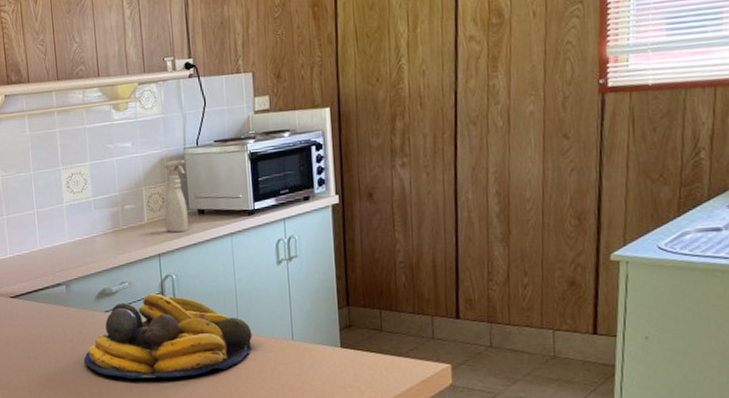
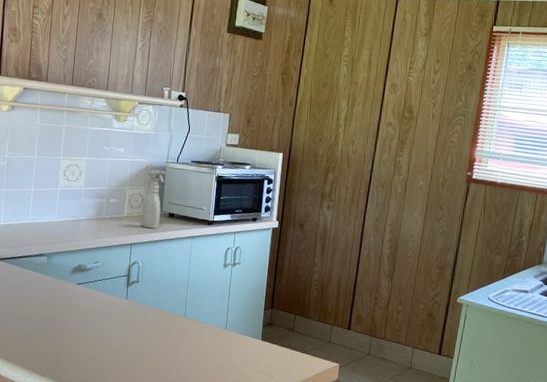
fruit bowl: present [83,293,253,379] -> none [51,275,195,348]

